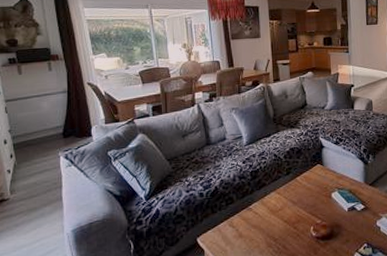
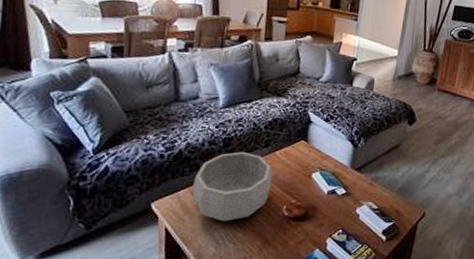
decorative bowl: none [230,181,297,248] -> present [192,151,273,222]

